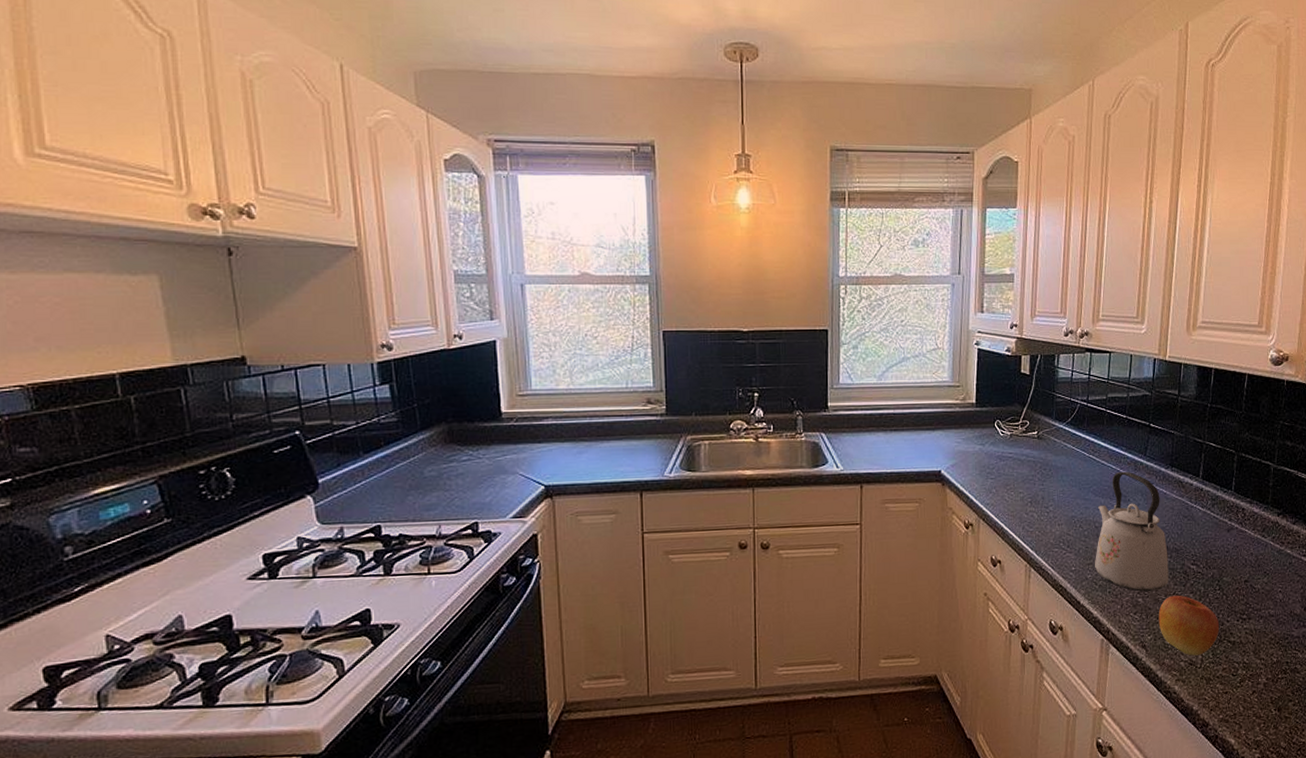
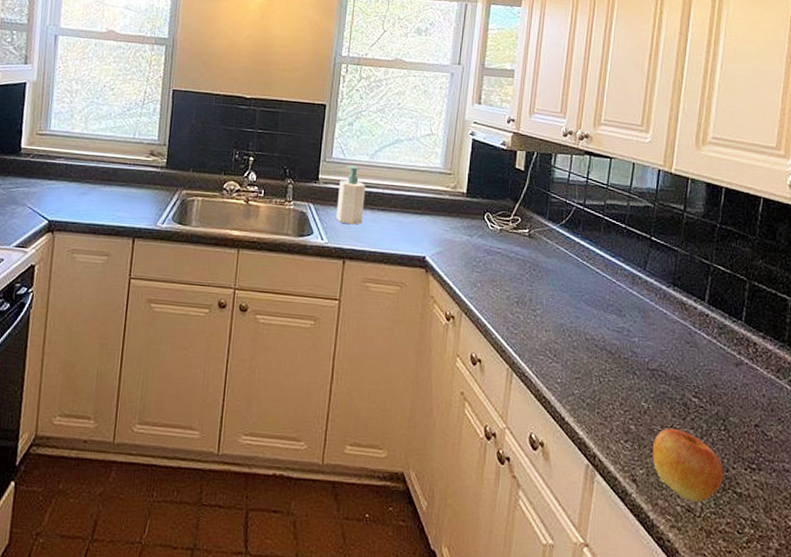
soap bottle: none [849,389,877,449] -> present [336,165,366,225]
kettle: present [1095,471,1169,592] -> none [583,283,666,420]

